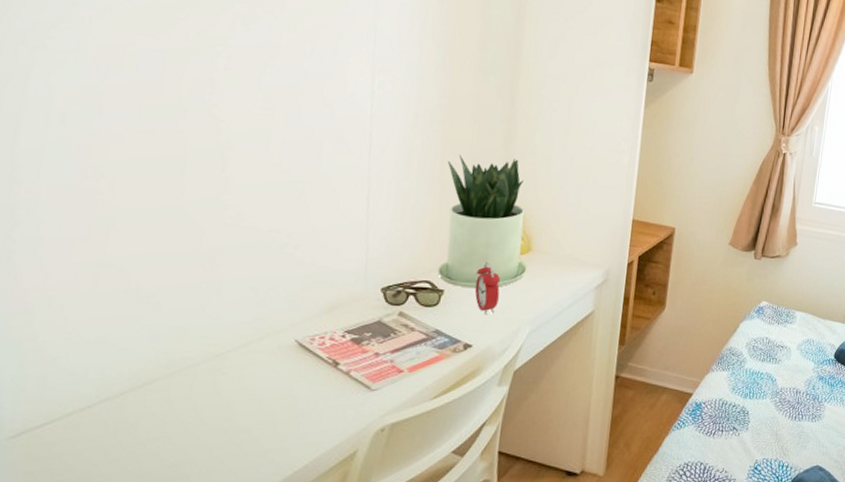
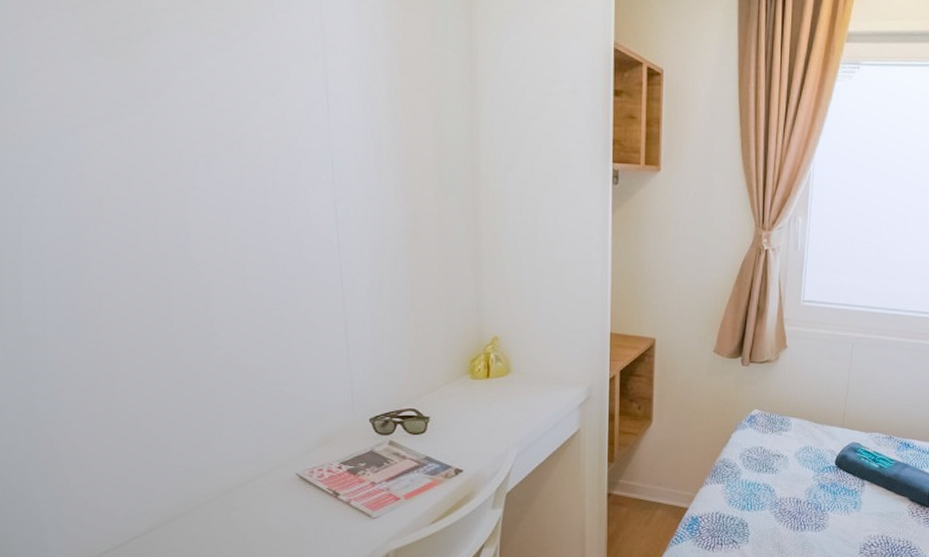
planter: present [436,154,528,289] -> none [418,279,509,414]
alarm clock: present [474,261,501,314] -> none [459,385,484,438]

